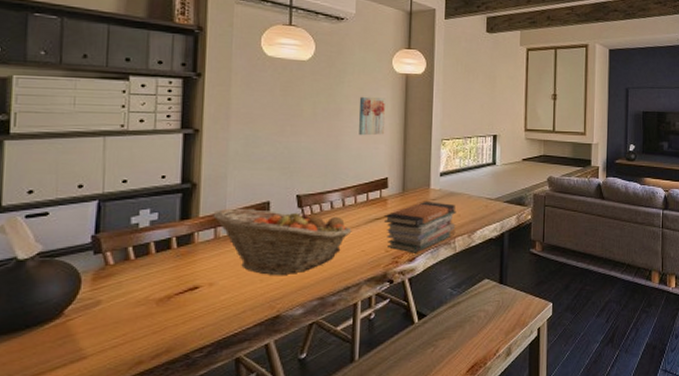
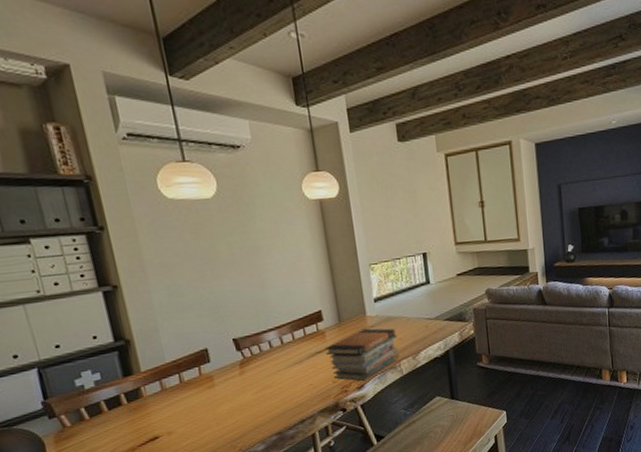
fruit basket: present [213,208,352,276] -> none [154,350,296,418]
wall art: present [358,96,385,136] -> none [275,228,308,271]

